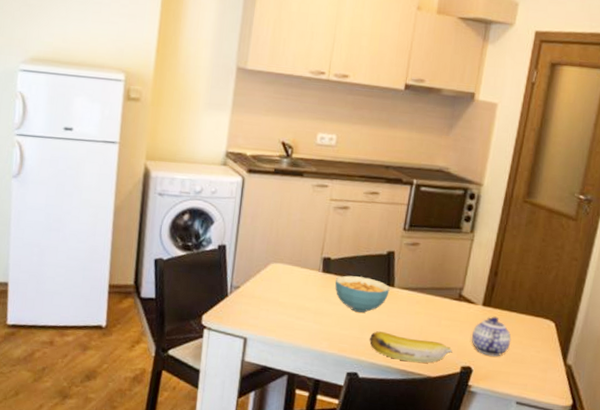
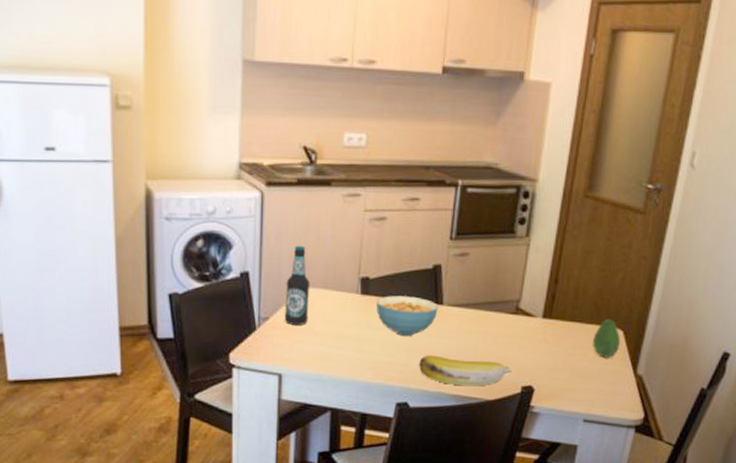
bottle: none [253,225,279,296] -> present [284,245,311,325]
teapot: present [472,316,512,357] -> none [532,329,576,373]
fruit: none [527,311,553,347] -> present [593,319,621,358]

